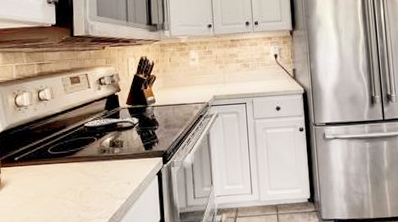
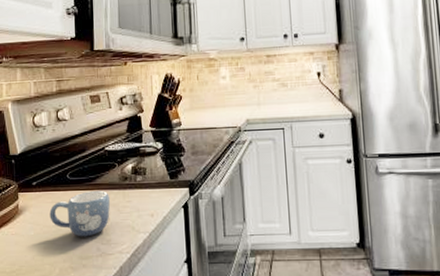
mug: none [31,162,90,206] -> present [49,190,111,237]

